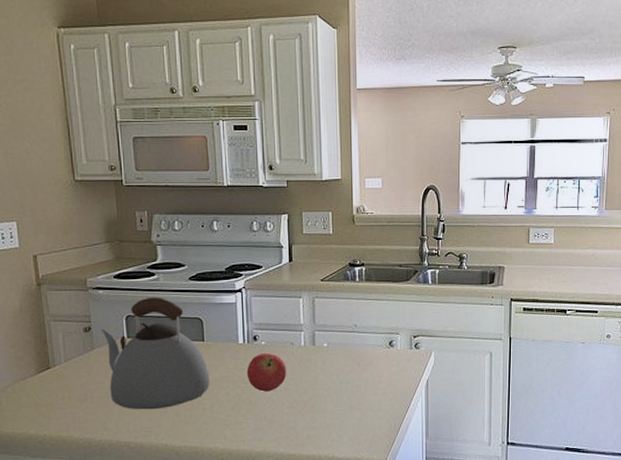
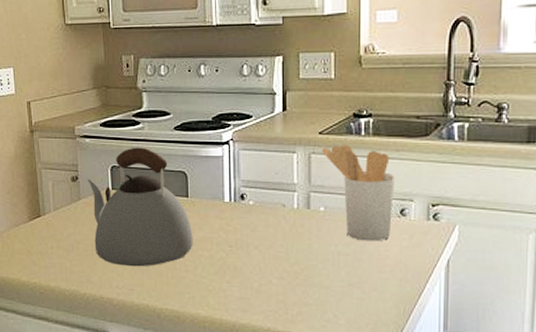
fruit: present [246,352,287,392] -> none [232,213,277,258]
utensil holder: none [324,290,385,370] -> present [322,145,396,242]

